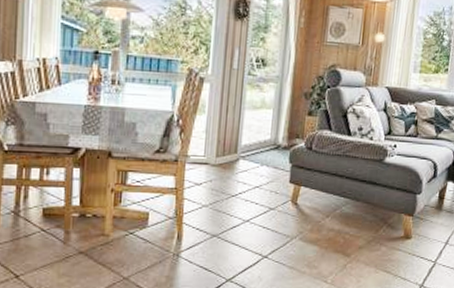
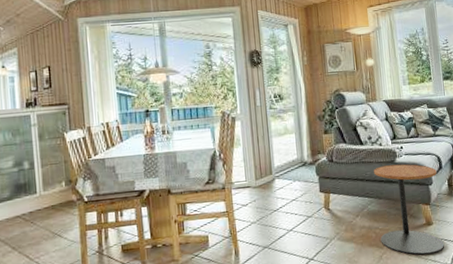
side table: none [348,164,429,271] -> present [374,164,444,255]

